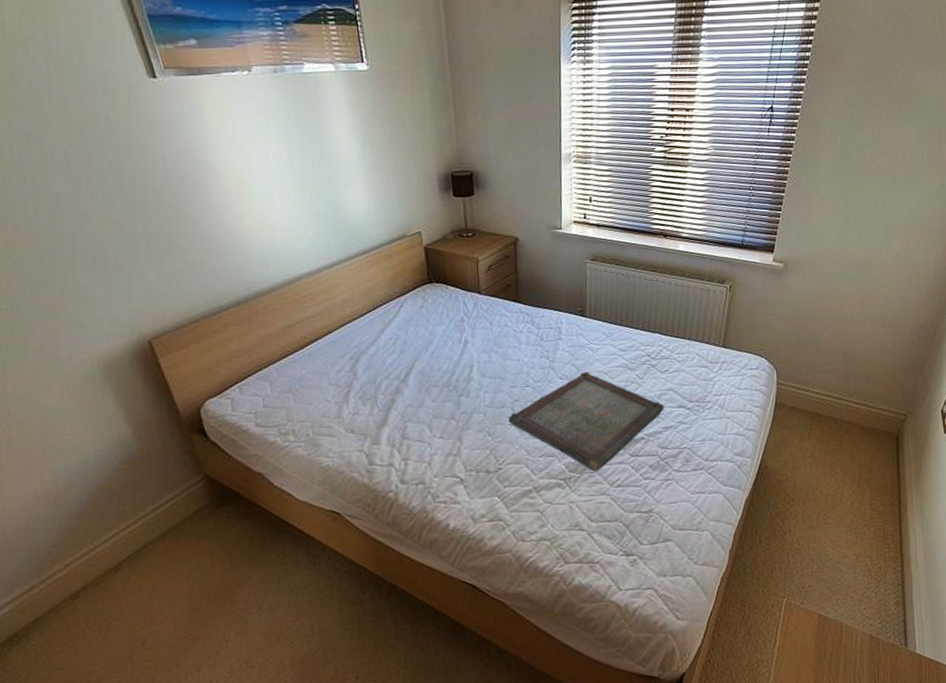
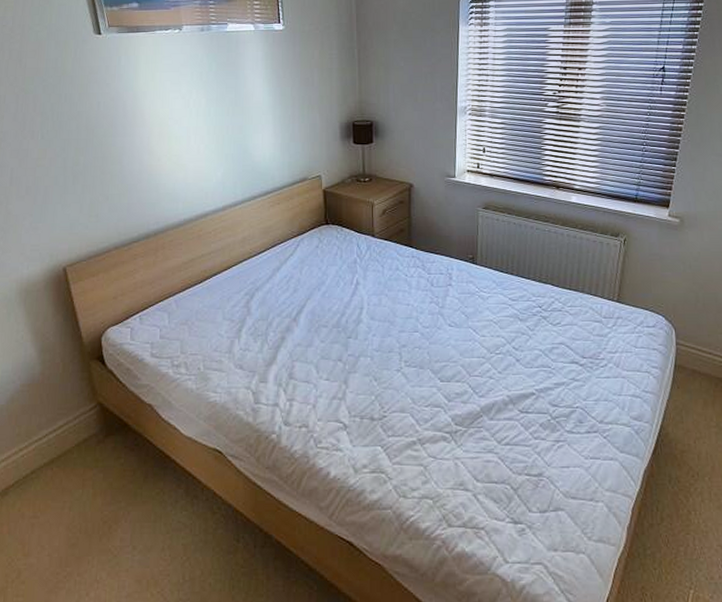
serving tray: present [508,372,665,472] -> none [395,320,557,427]

